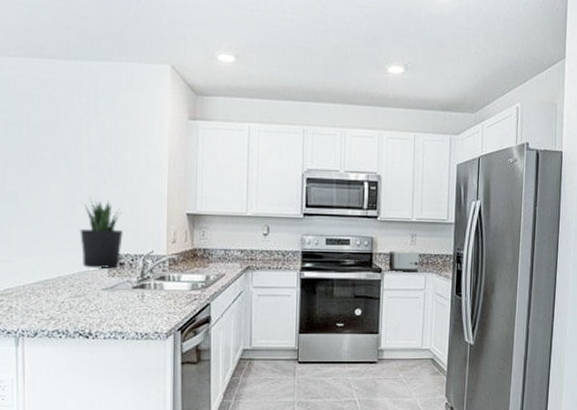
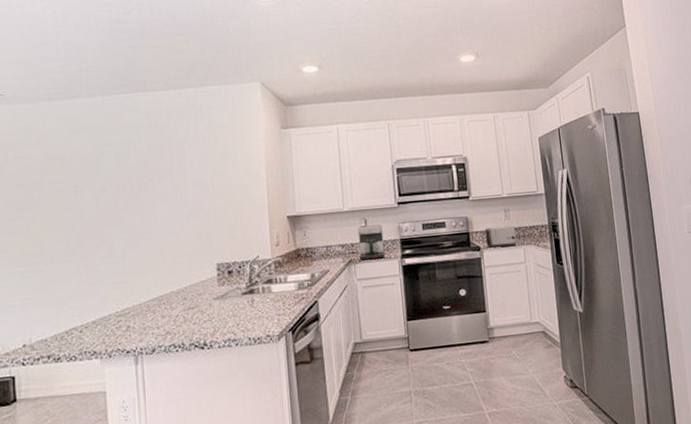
planter: present [80,197,123,268] -> none [189,212,229,280]
coffee maker: none [258,233,285,269] -> present [357,224,385,261]

